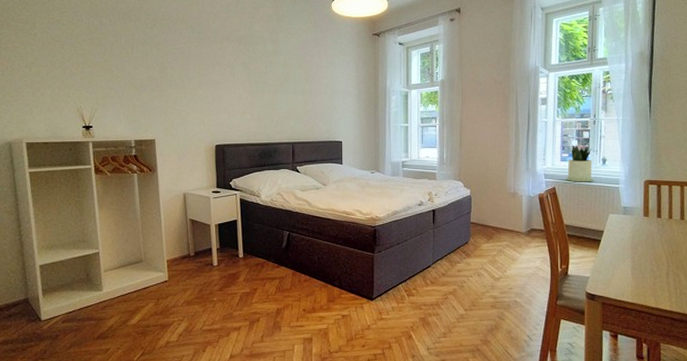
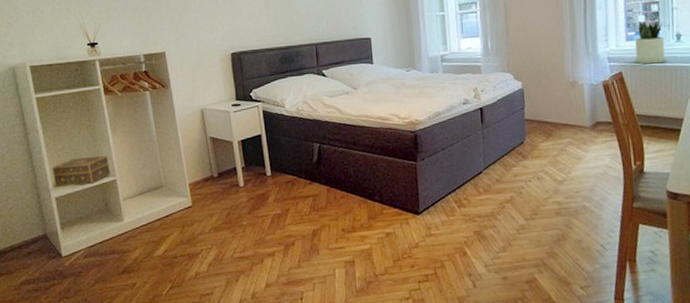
decorative box: none [38,229,94,256] -> present [52,155,111,187]

